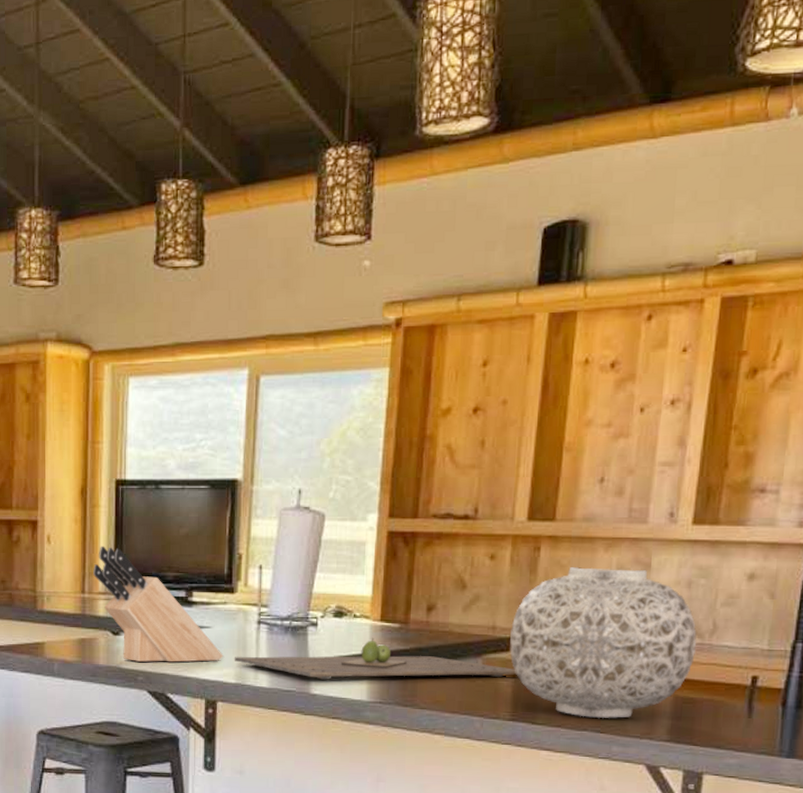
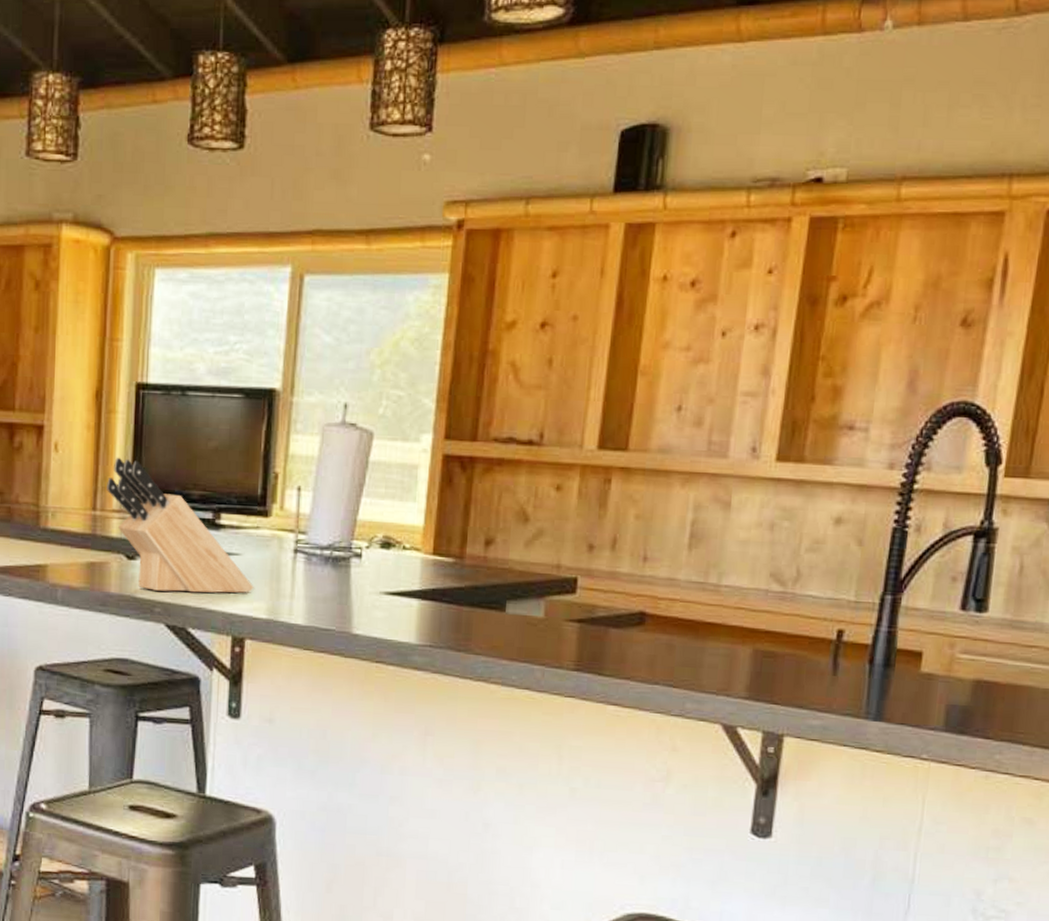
cutting board: present [234,637,517,680] -> none [266,572,583,622]
vase: present [510,566,697,718] -> none [575,501,779,672]

